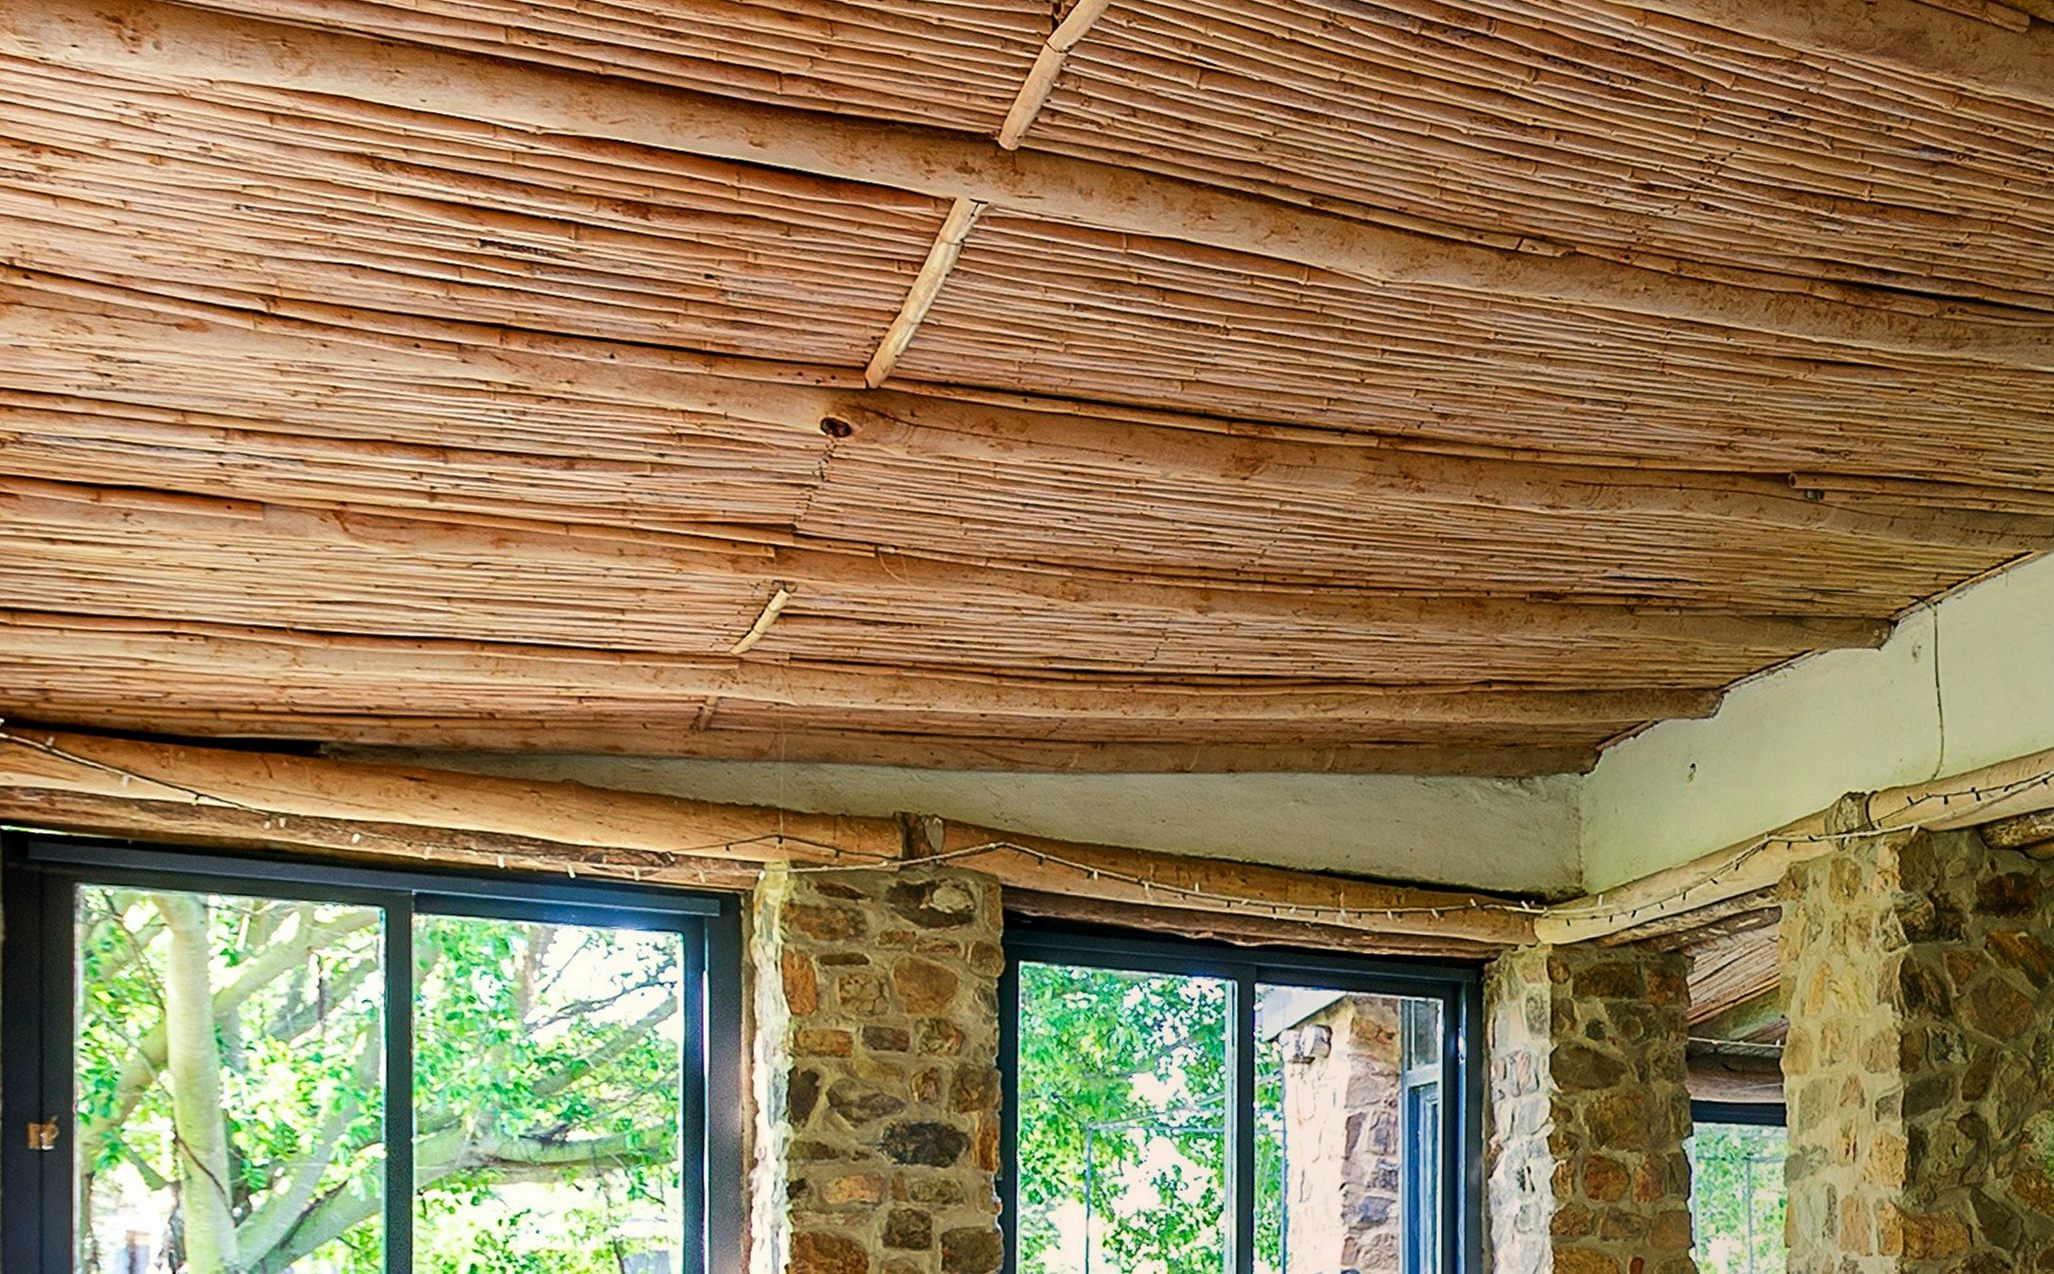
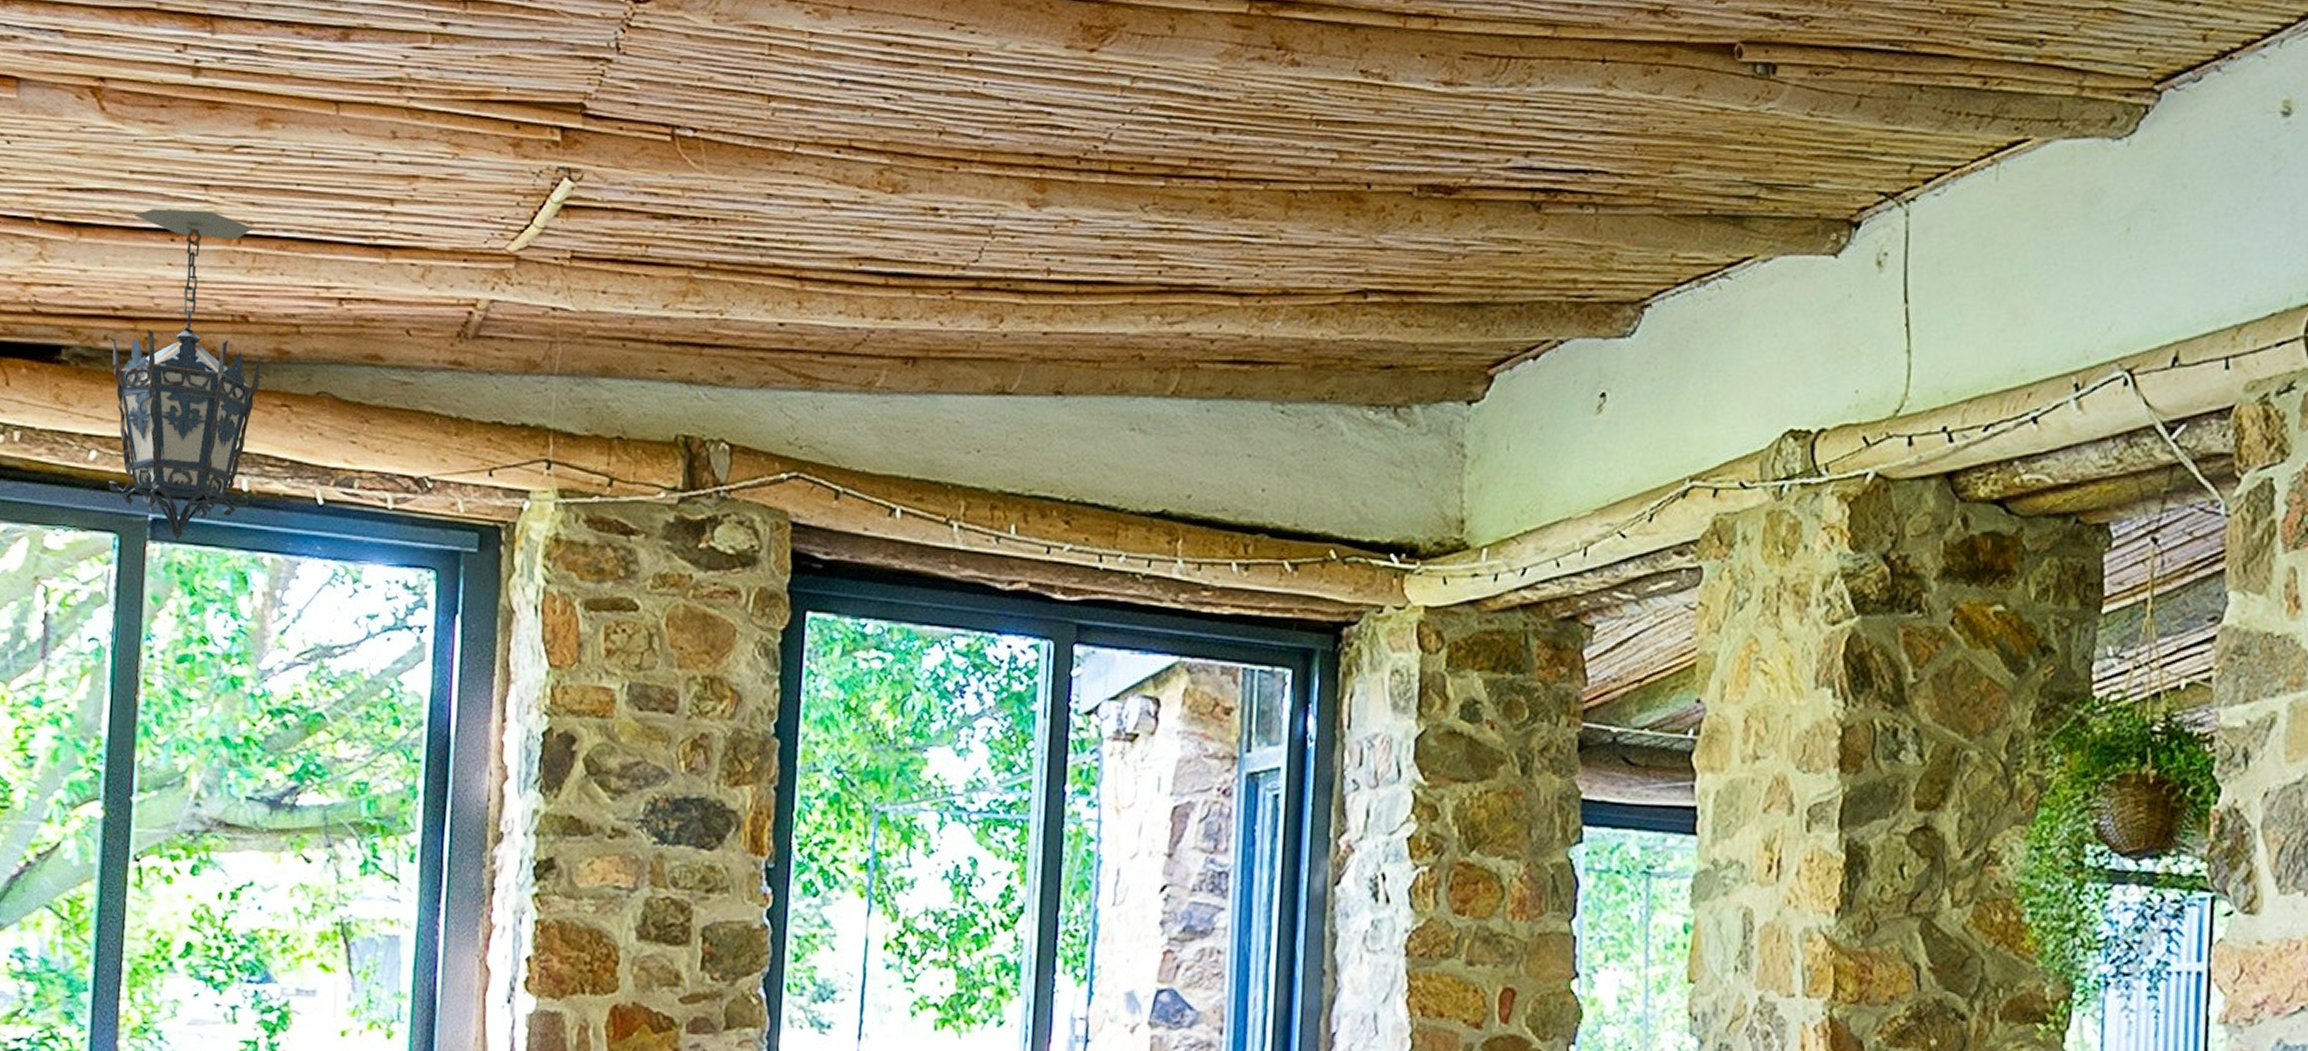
hanging lantern: none [364,619,514,913] -> present [108,209,266,541]

